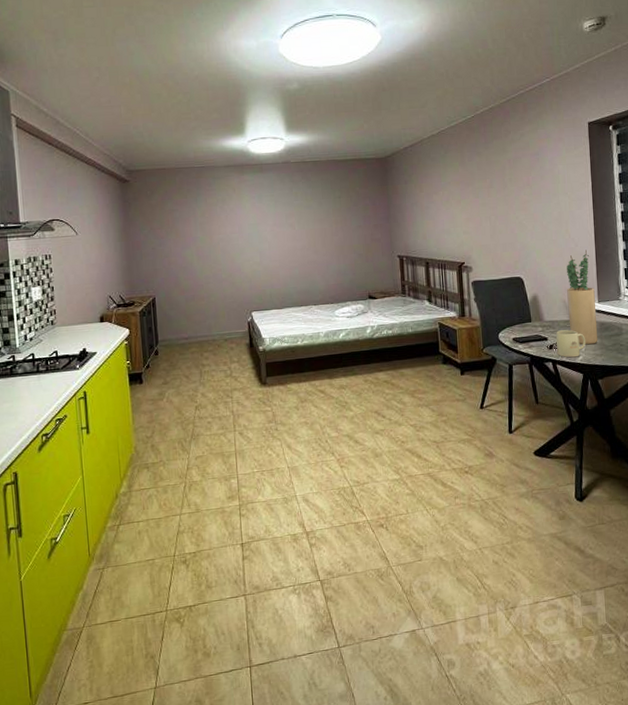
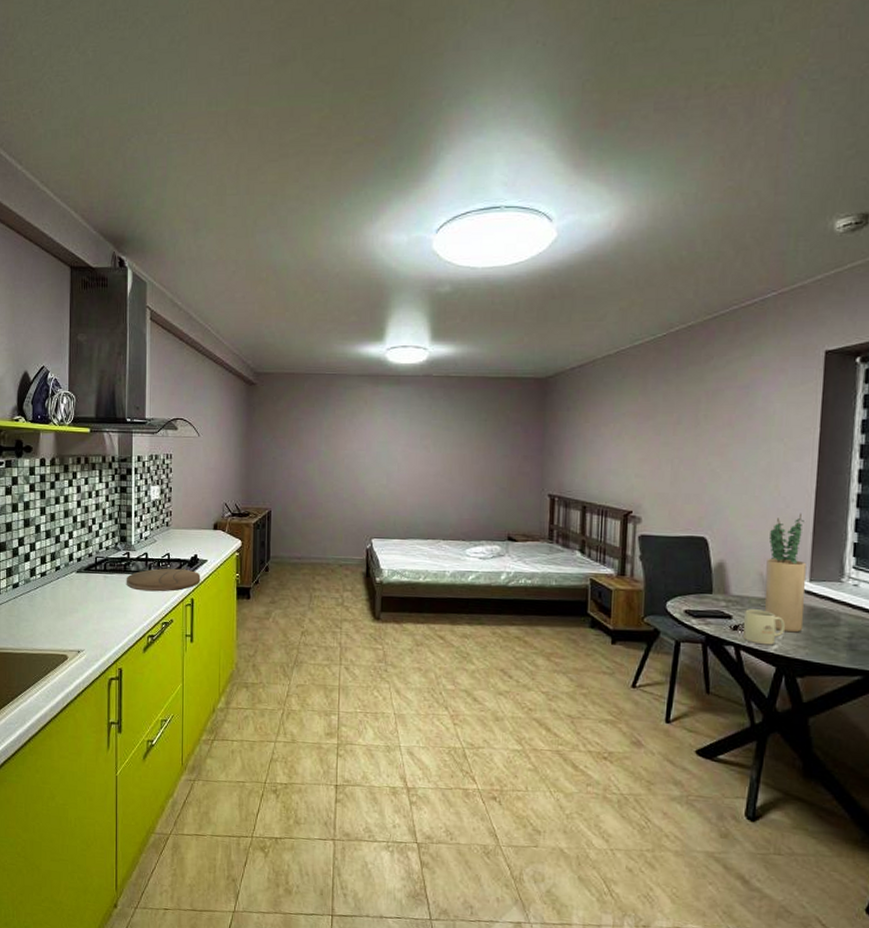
cutting board: none [14,363,92,392] -> present [127,568,201,592]

